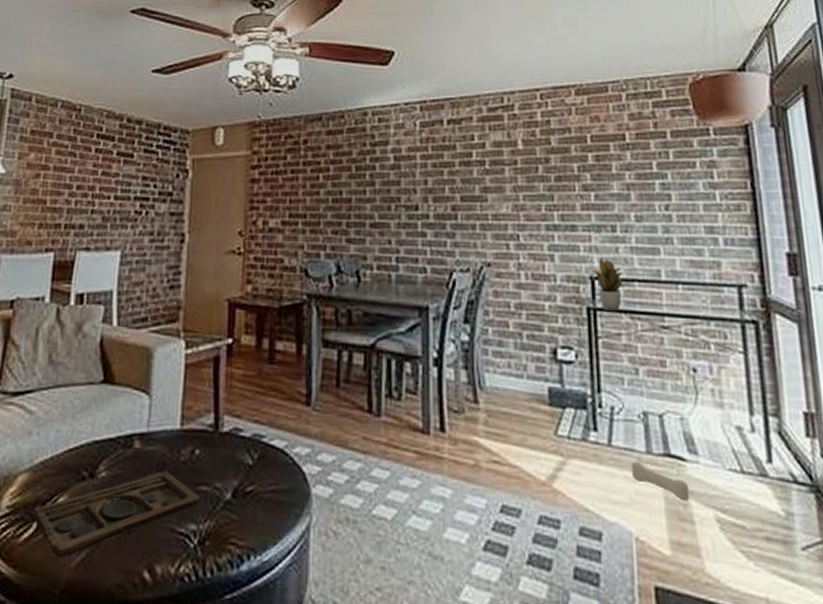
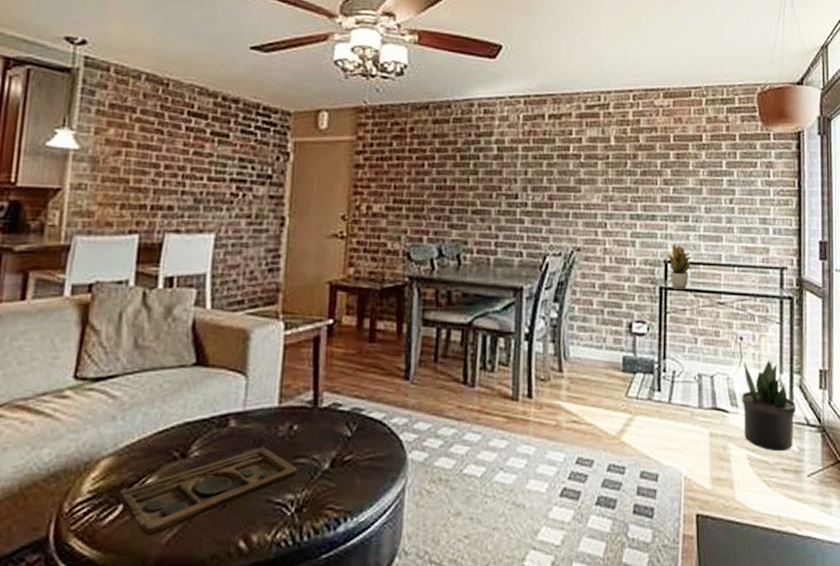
dog toy: present [630,461,690,502] -> none [685,415,729,445]
planter: none [700,396,778,515] -> present [741,359,796,452]

